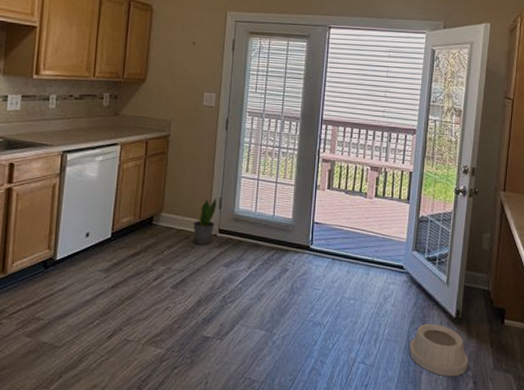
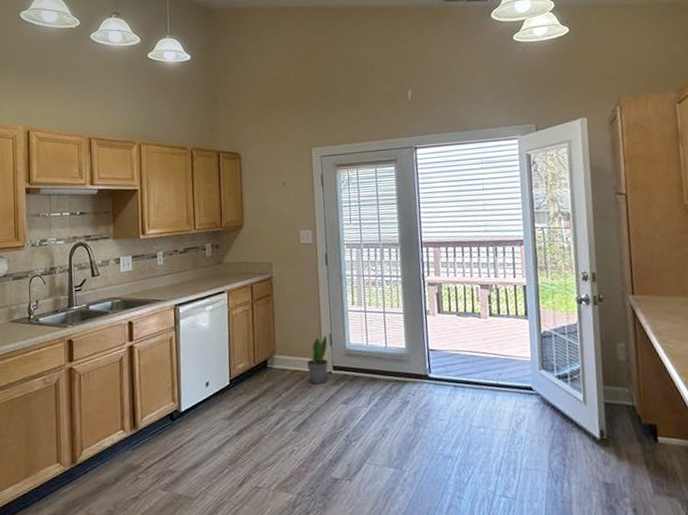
pet bowl: present [409,323,469,377] -> none [552,447,624,506]

